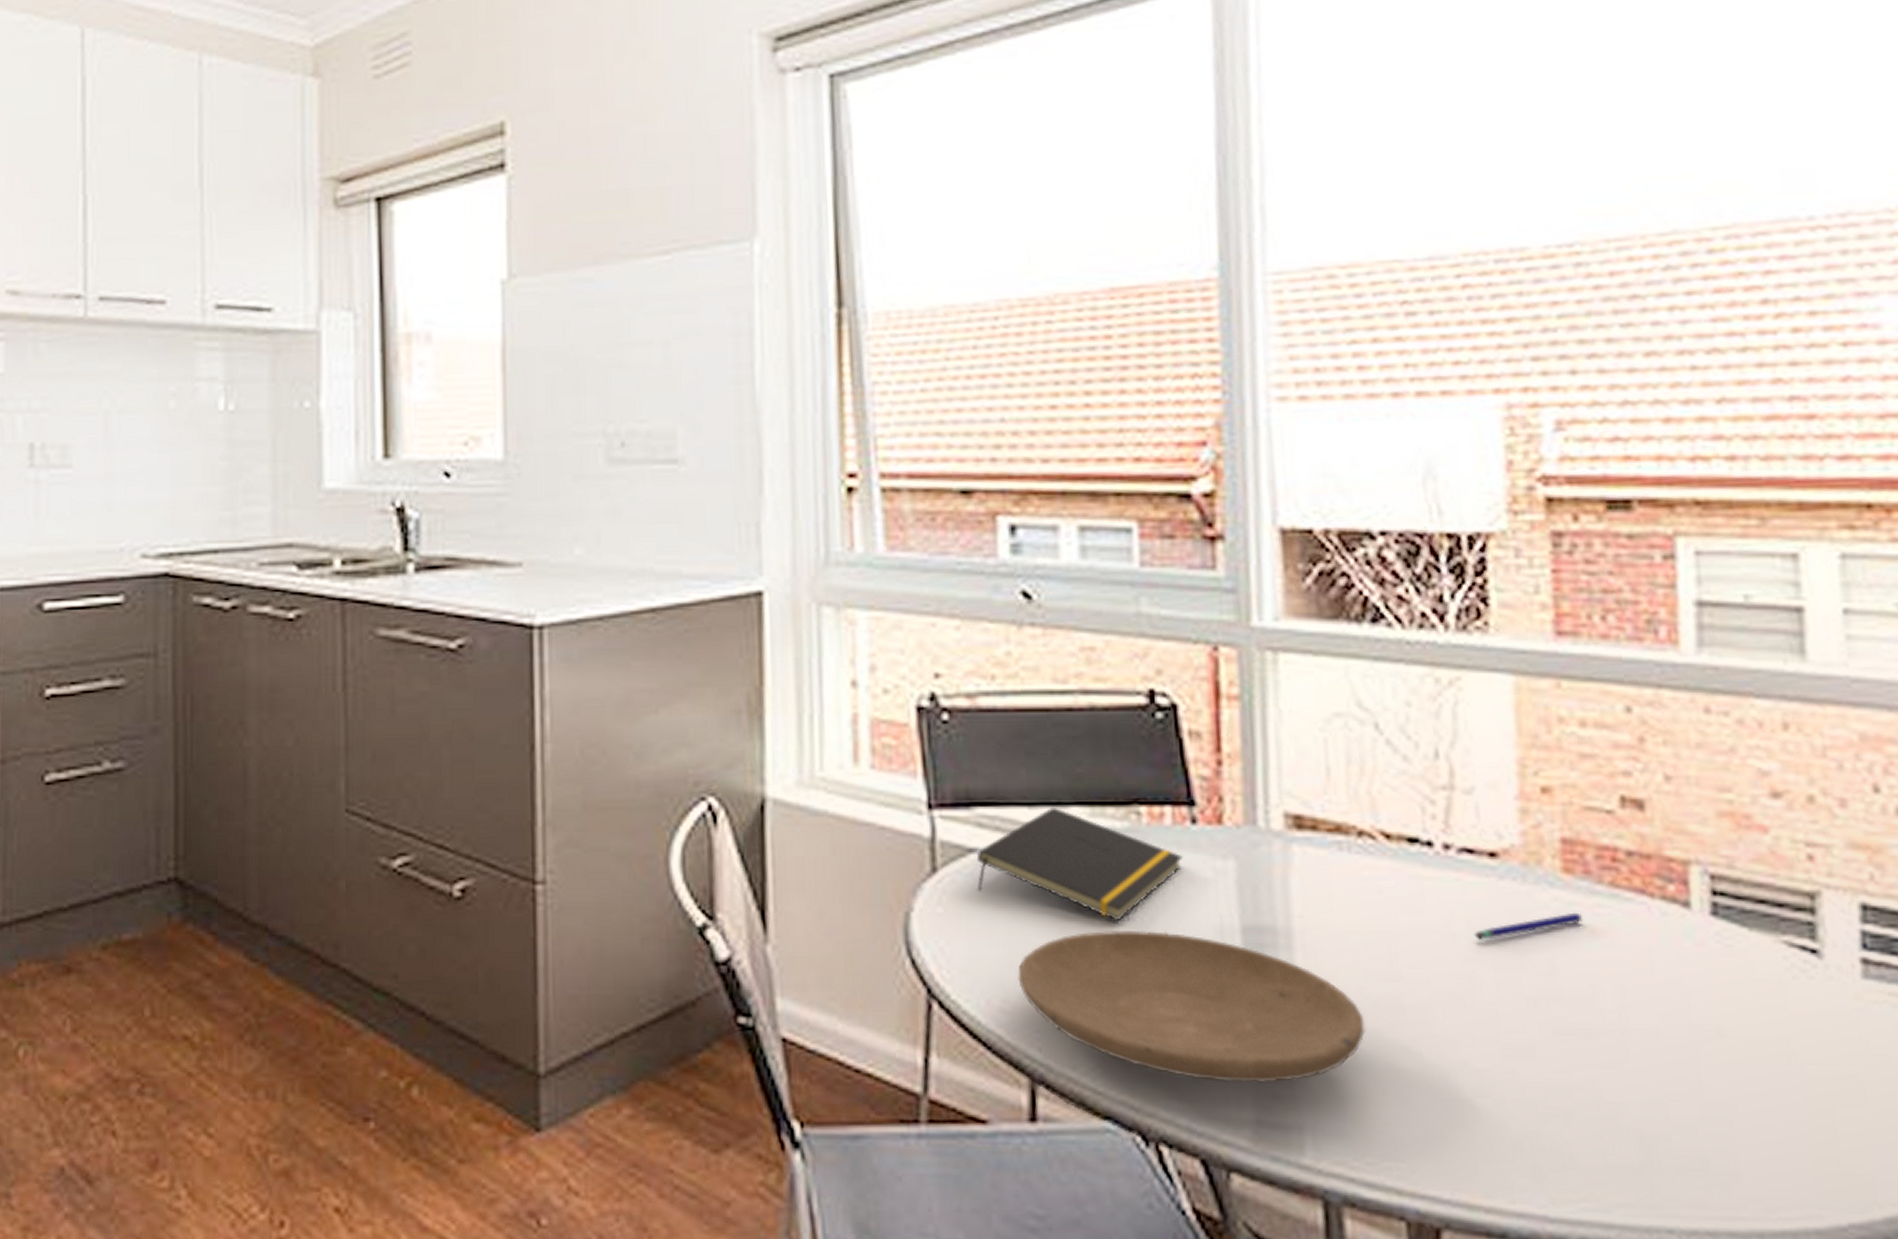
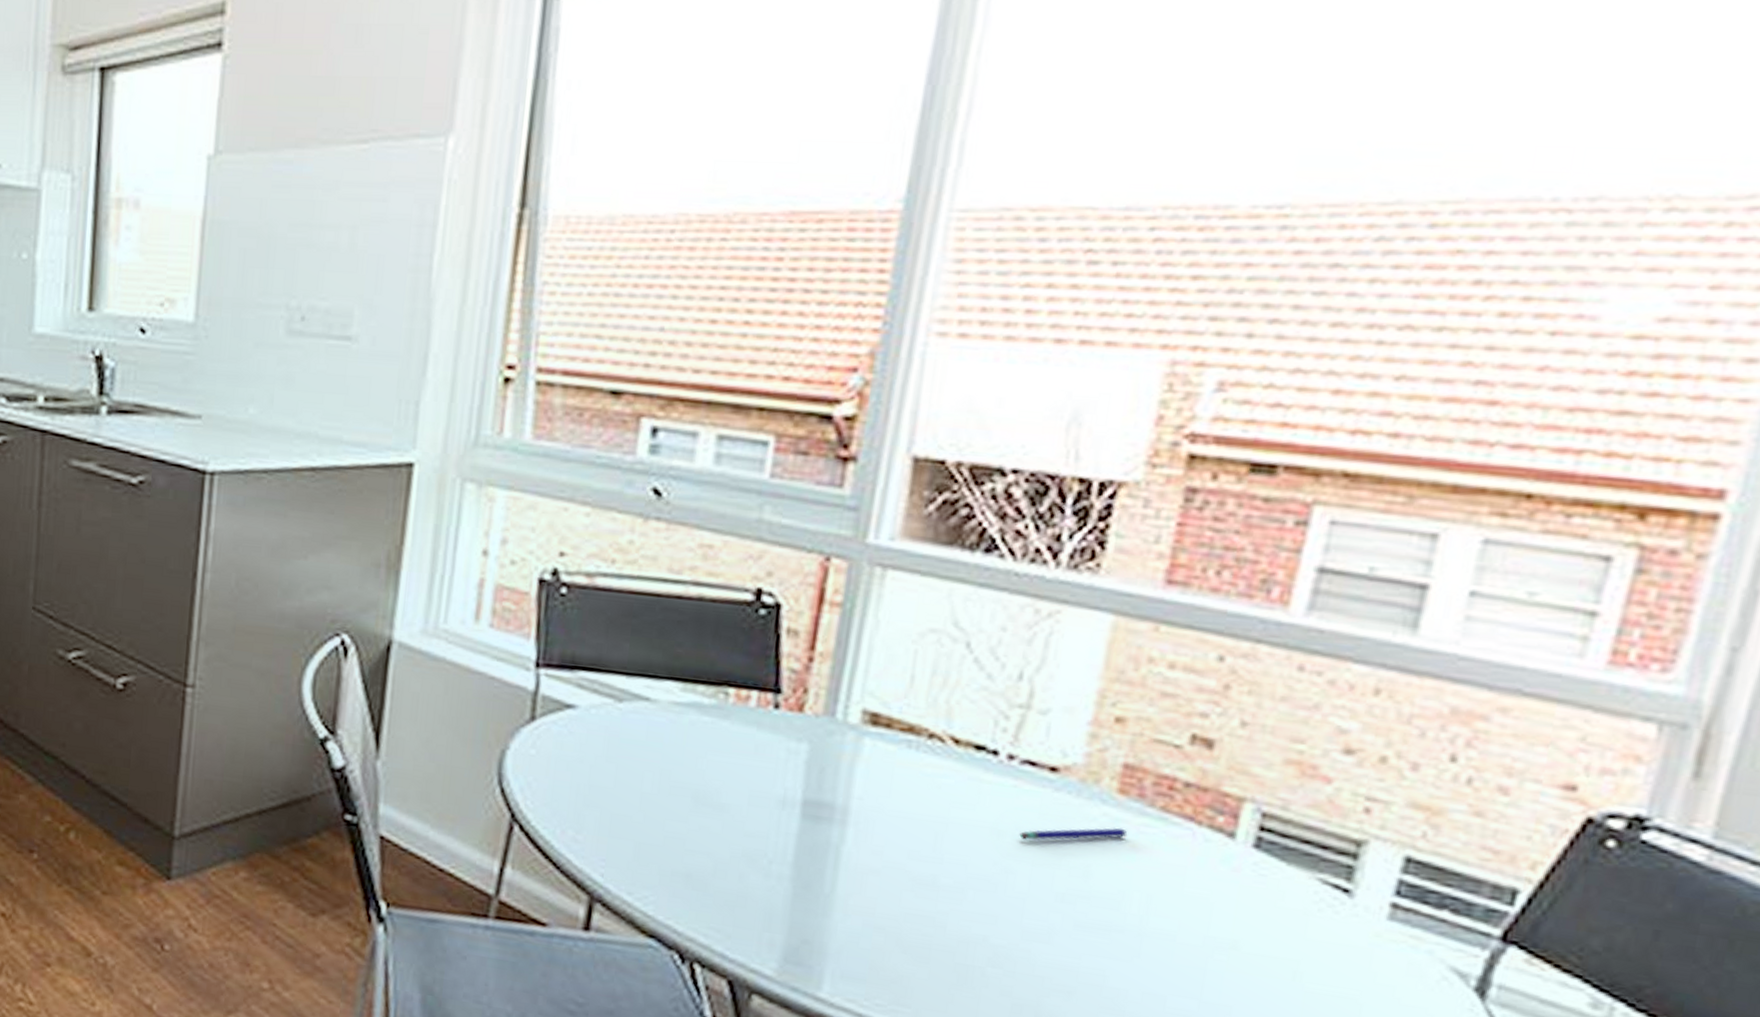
notepad: present [976,806,1184,922] -> none [568,678,762,782]
plate: present [1017,930,1365,1083] -> none [592,786,900,930]

